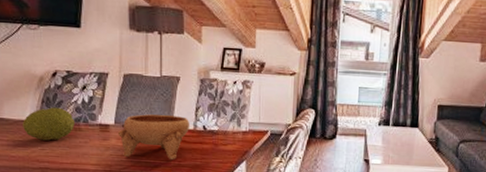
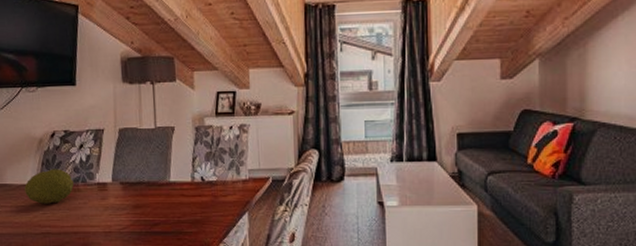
bowl: present [117,114,189,160] -> none [115,167,187,217]

